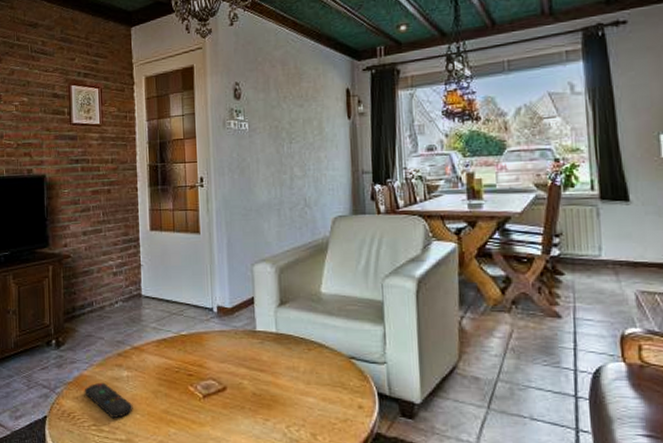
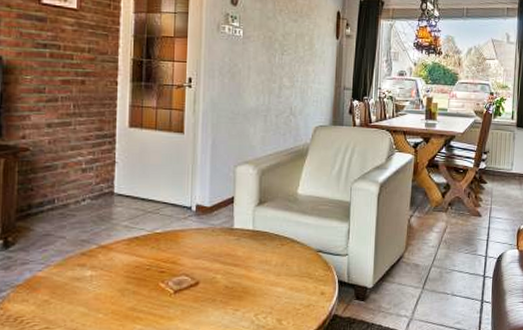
remote control: present [84,382,133,419] -> none [36,283,95,320]

